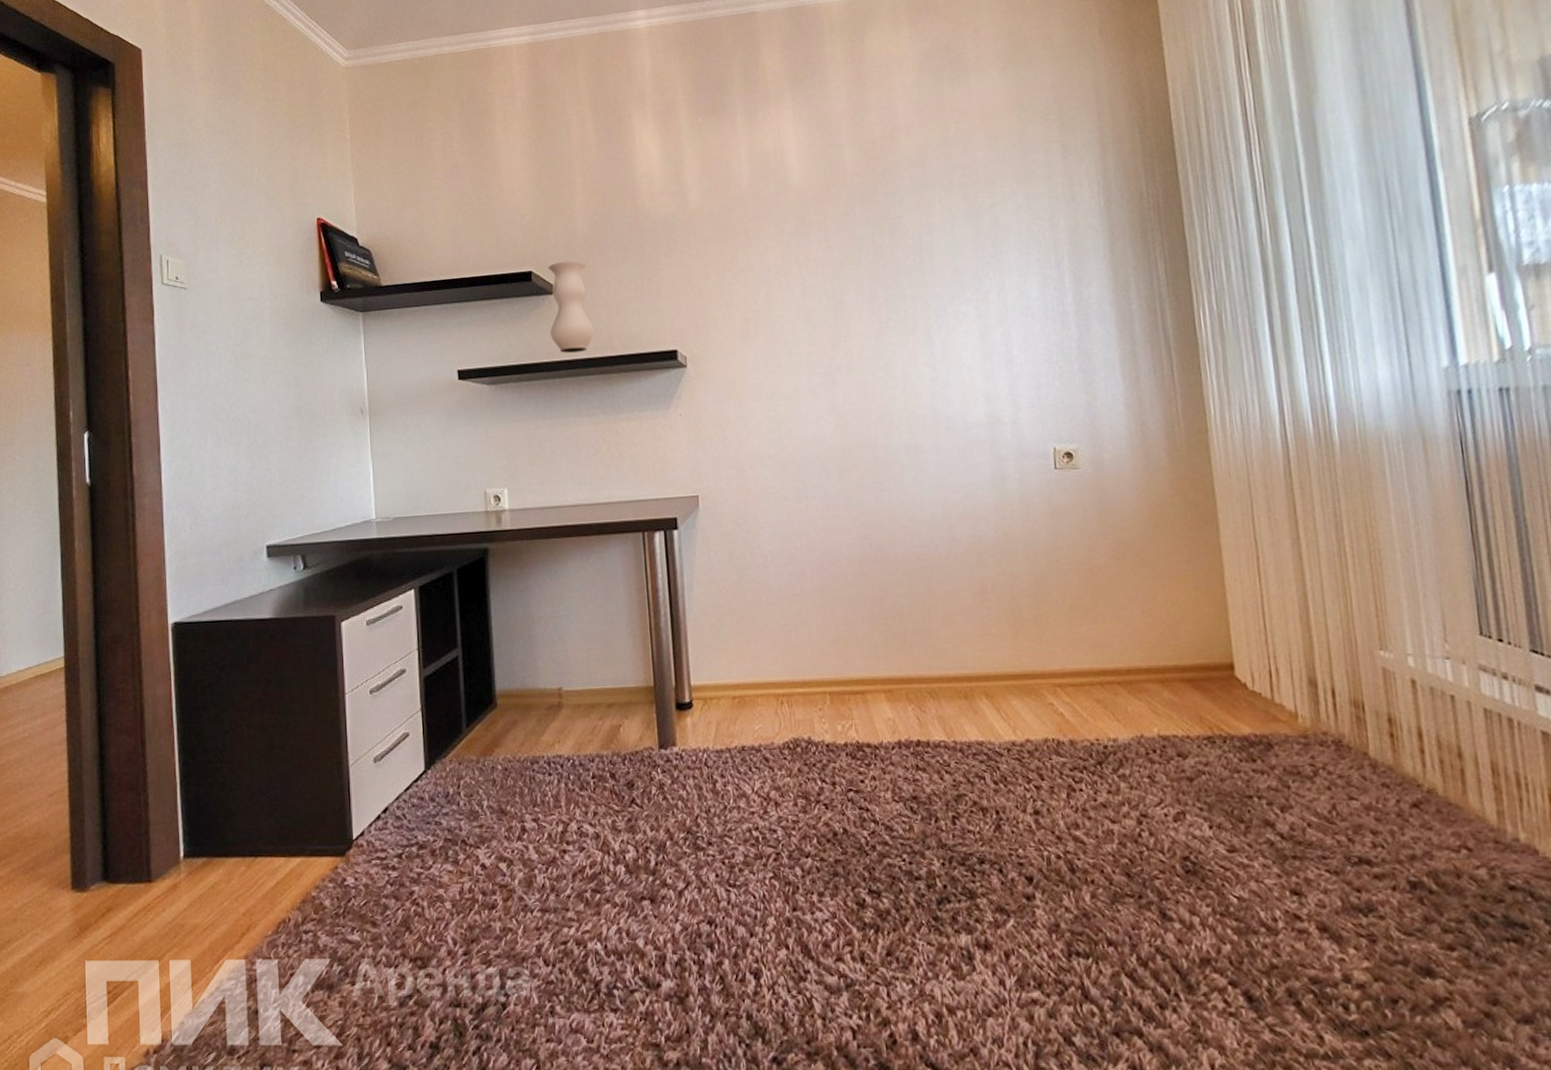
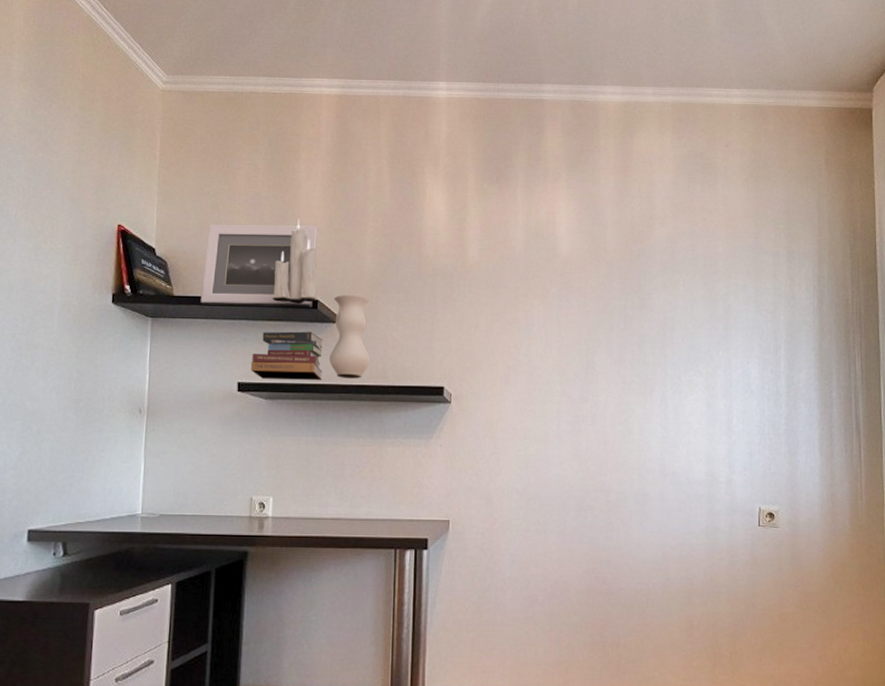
picture frame: none [409,191,527,293] -> present [200,224,318,308]
books: none [468,306,546,364] -> present [250,331,323,381]
candle: none [482,186,531,279] -> present [273,219,318,304]

